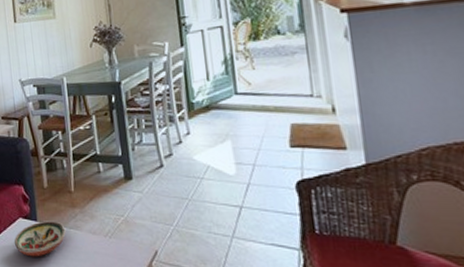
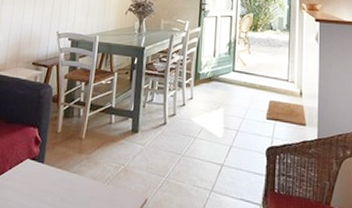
decorative bowl: present [14,221,66,257] -> none [16,163,69,198]

